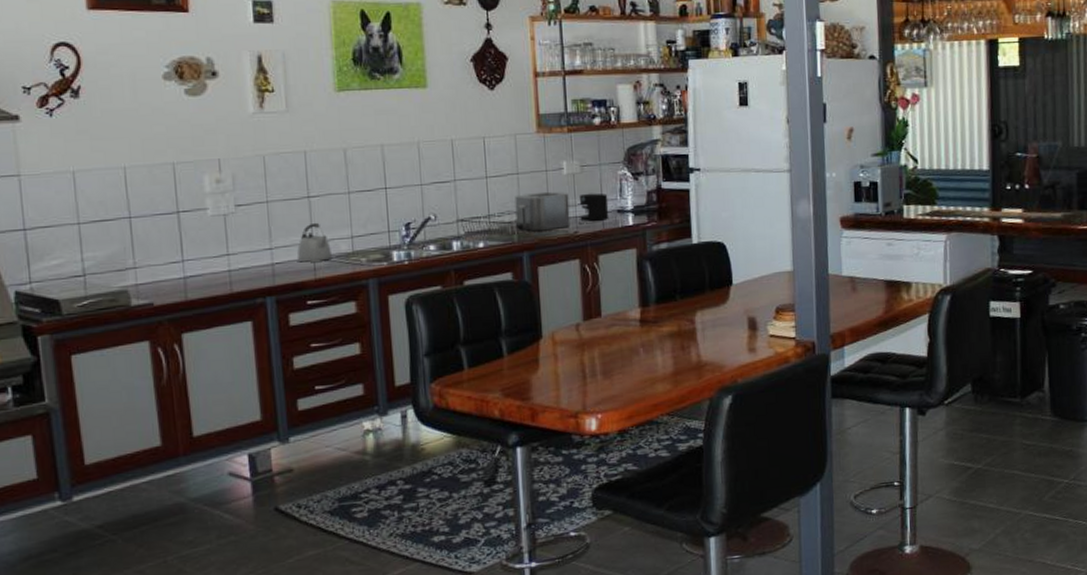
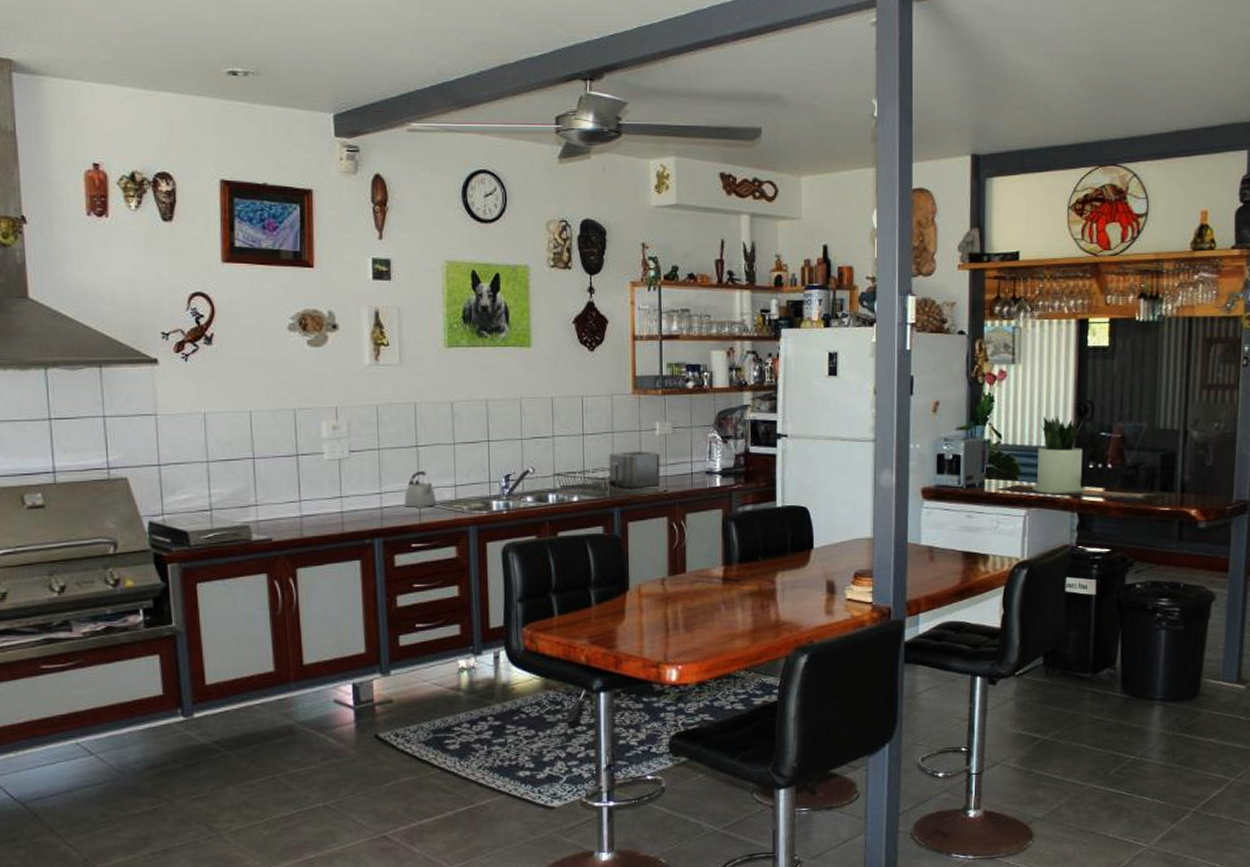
coffee maker: present [577,193,609,225] -> none [667,454,698,484]
planter: none [950,138,1005,219] -> present [1031,415,1087,495]

